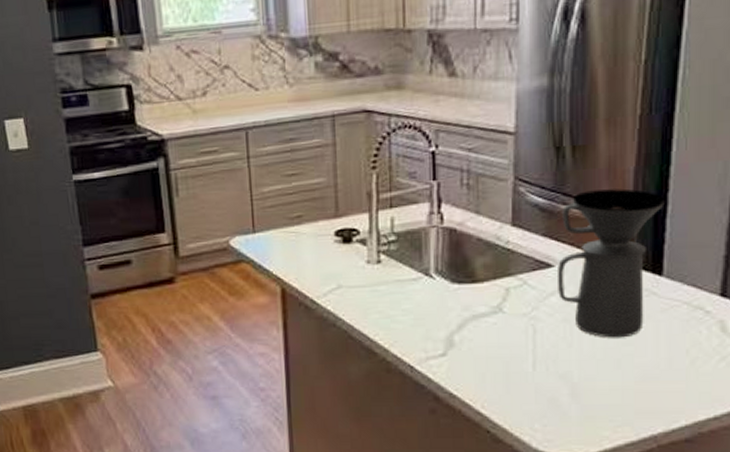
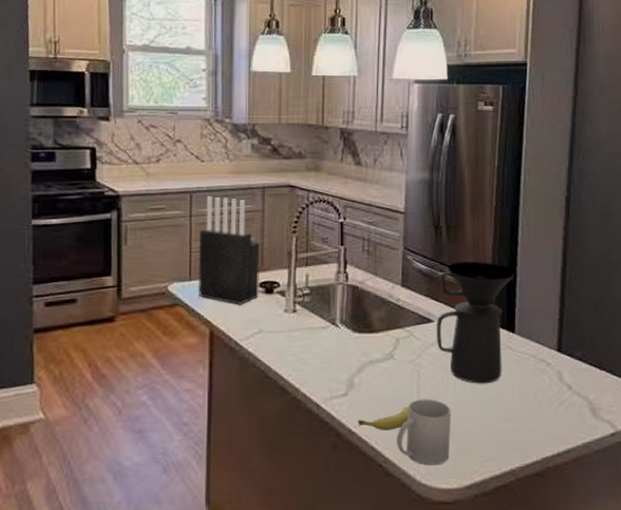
knife block: none [260,131,335,258] -> present [197,196,261,305]
fruit: none [460,366,522,393] -> present [358,406,409,430]
mug: none [507,357,576,431] -> present [397,399,451,466]

